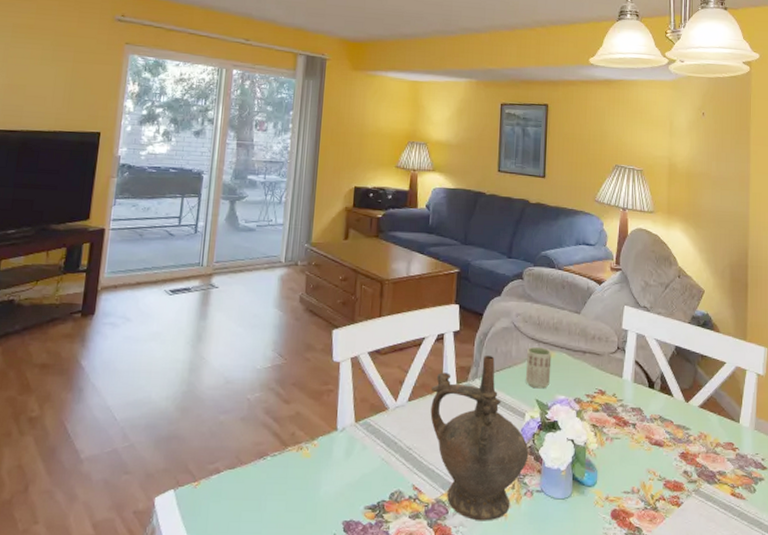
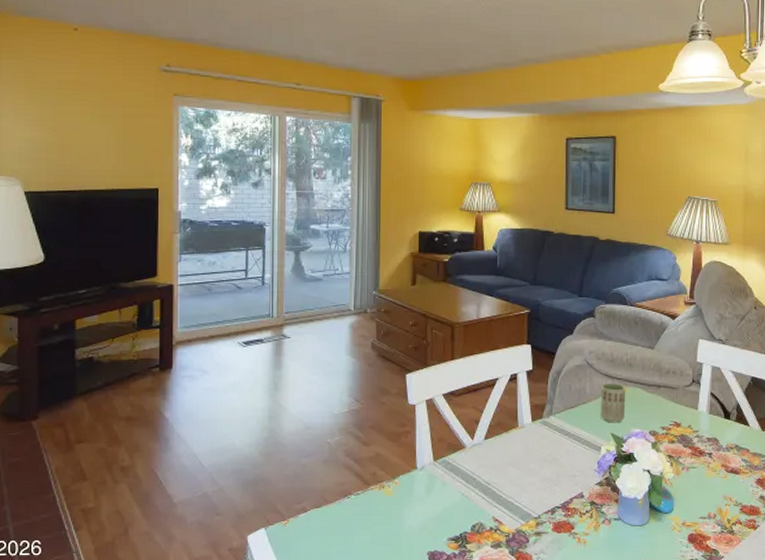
ceremonial vessel: present [430,355,529,521] -> none [506,392,606,548]

